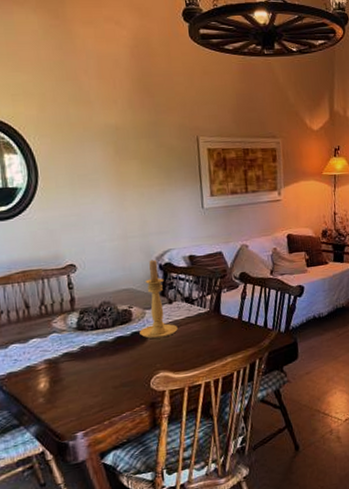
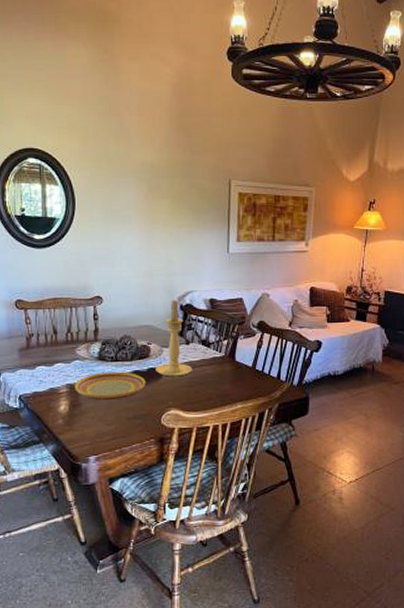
plate: none [53,339,131,373] -> present [74,371,146,401]

